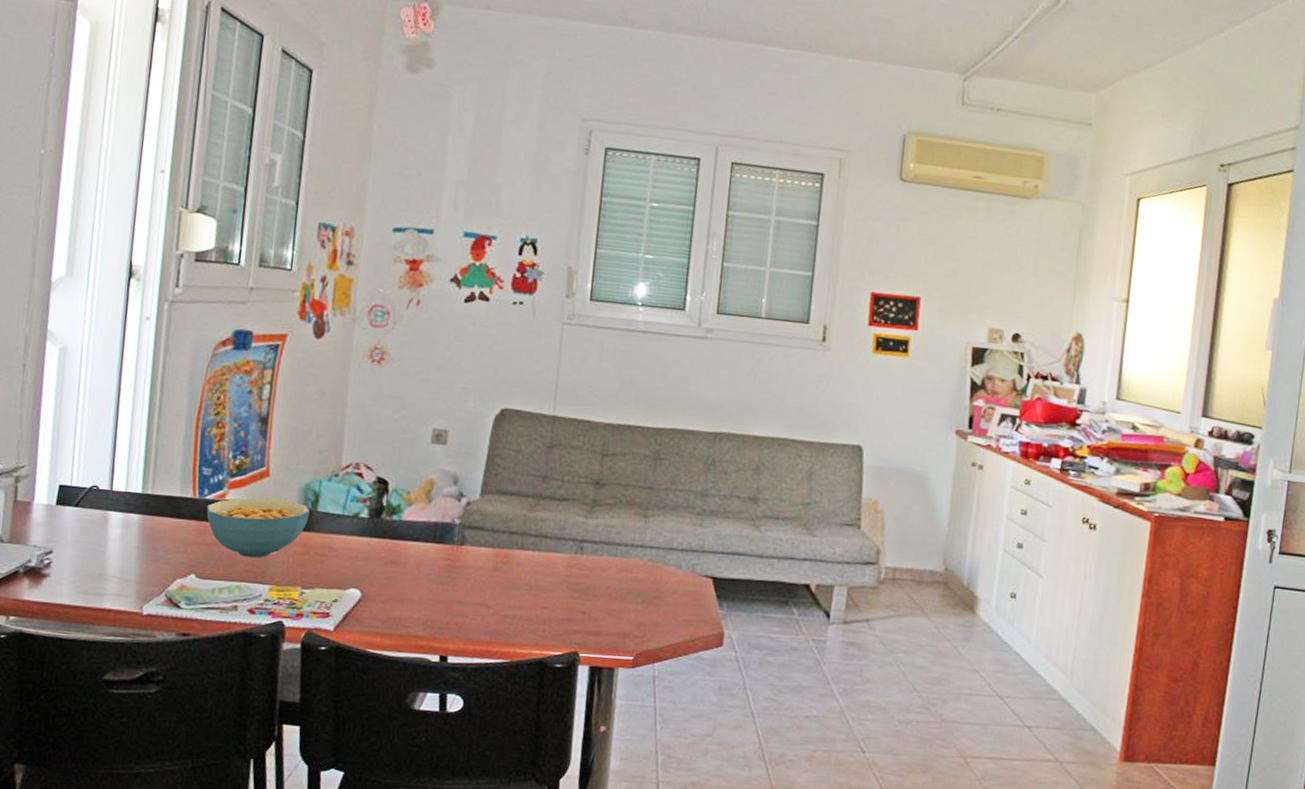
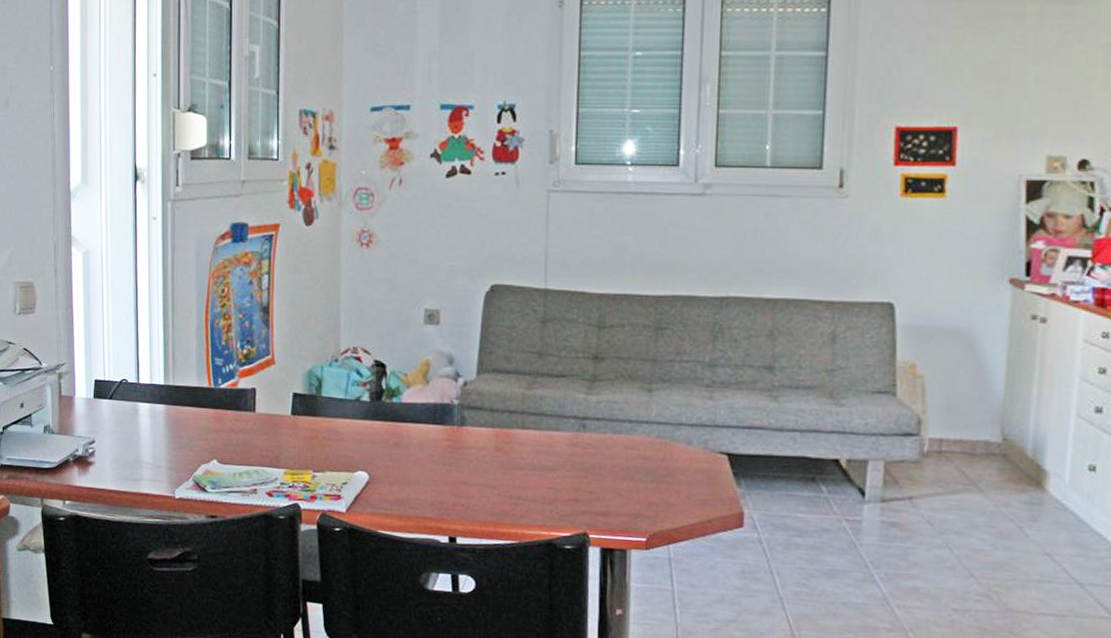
cereal bowl: present [206,498,310,558] -> none [221,385,314,444]

